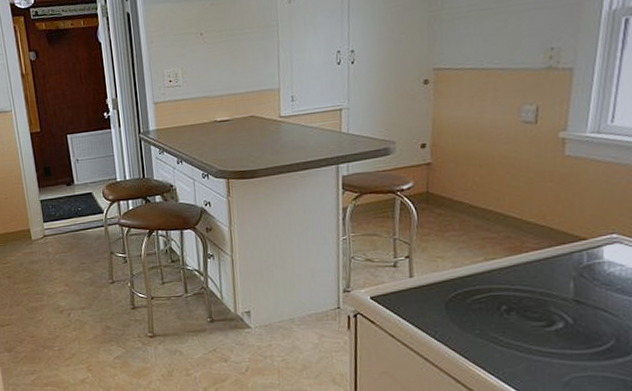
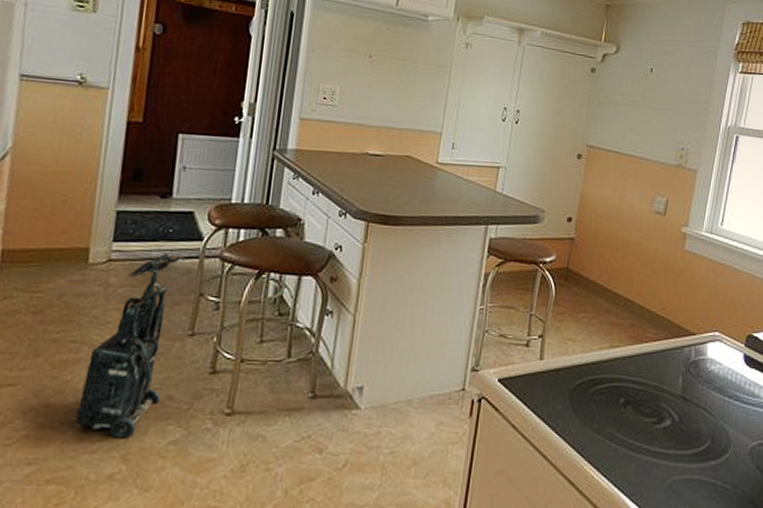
vacuum cleaner: none [49,226,103,356] -> present [76,254,184,438]

